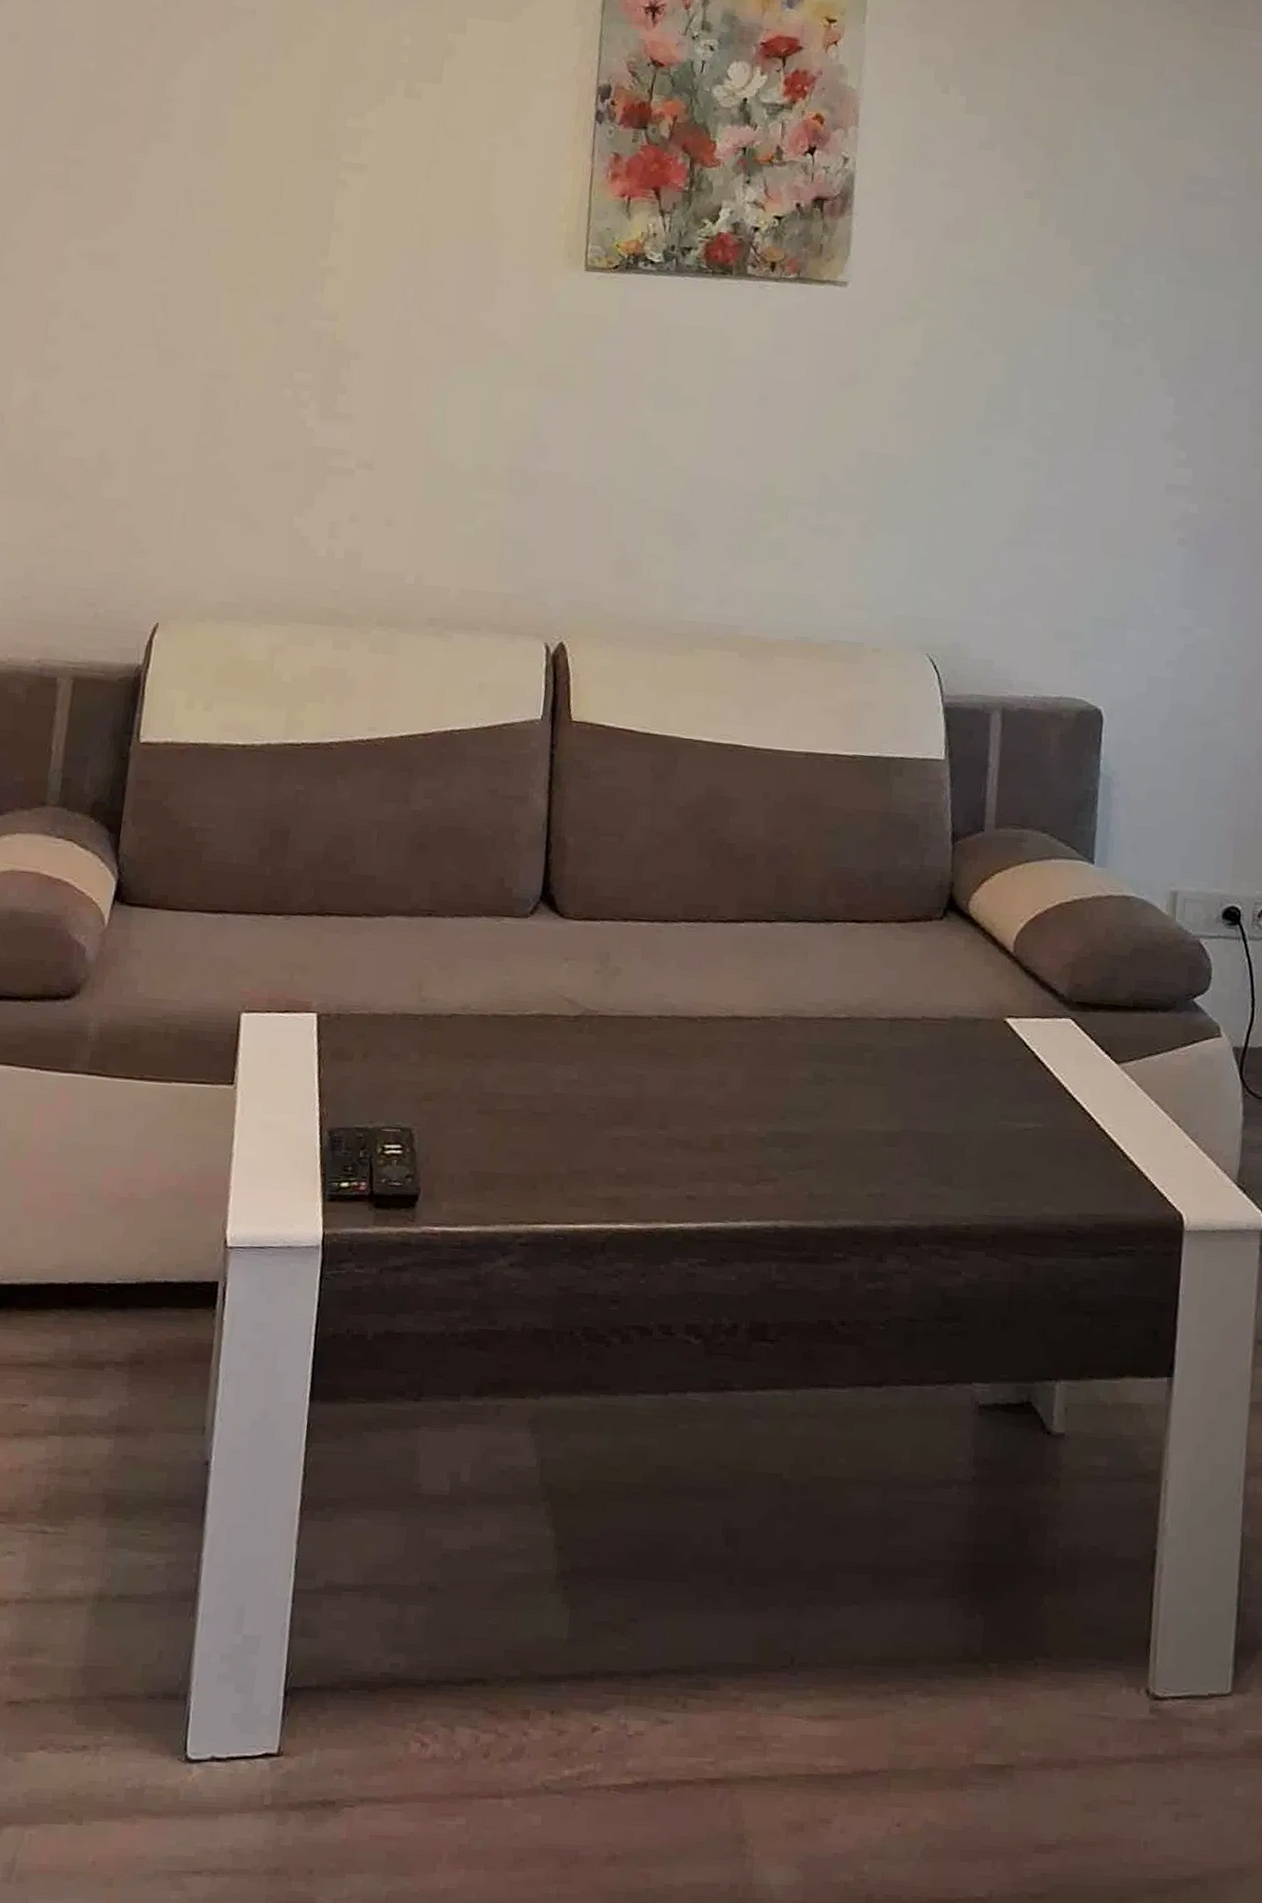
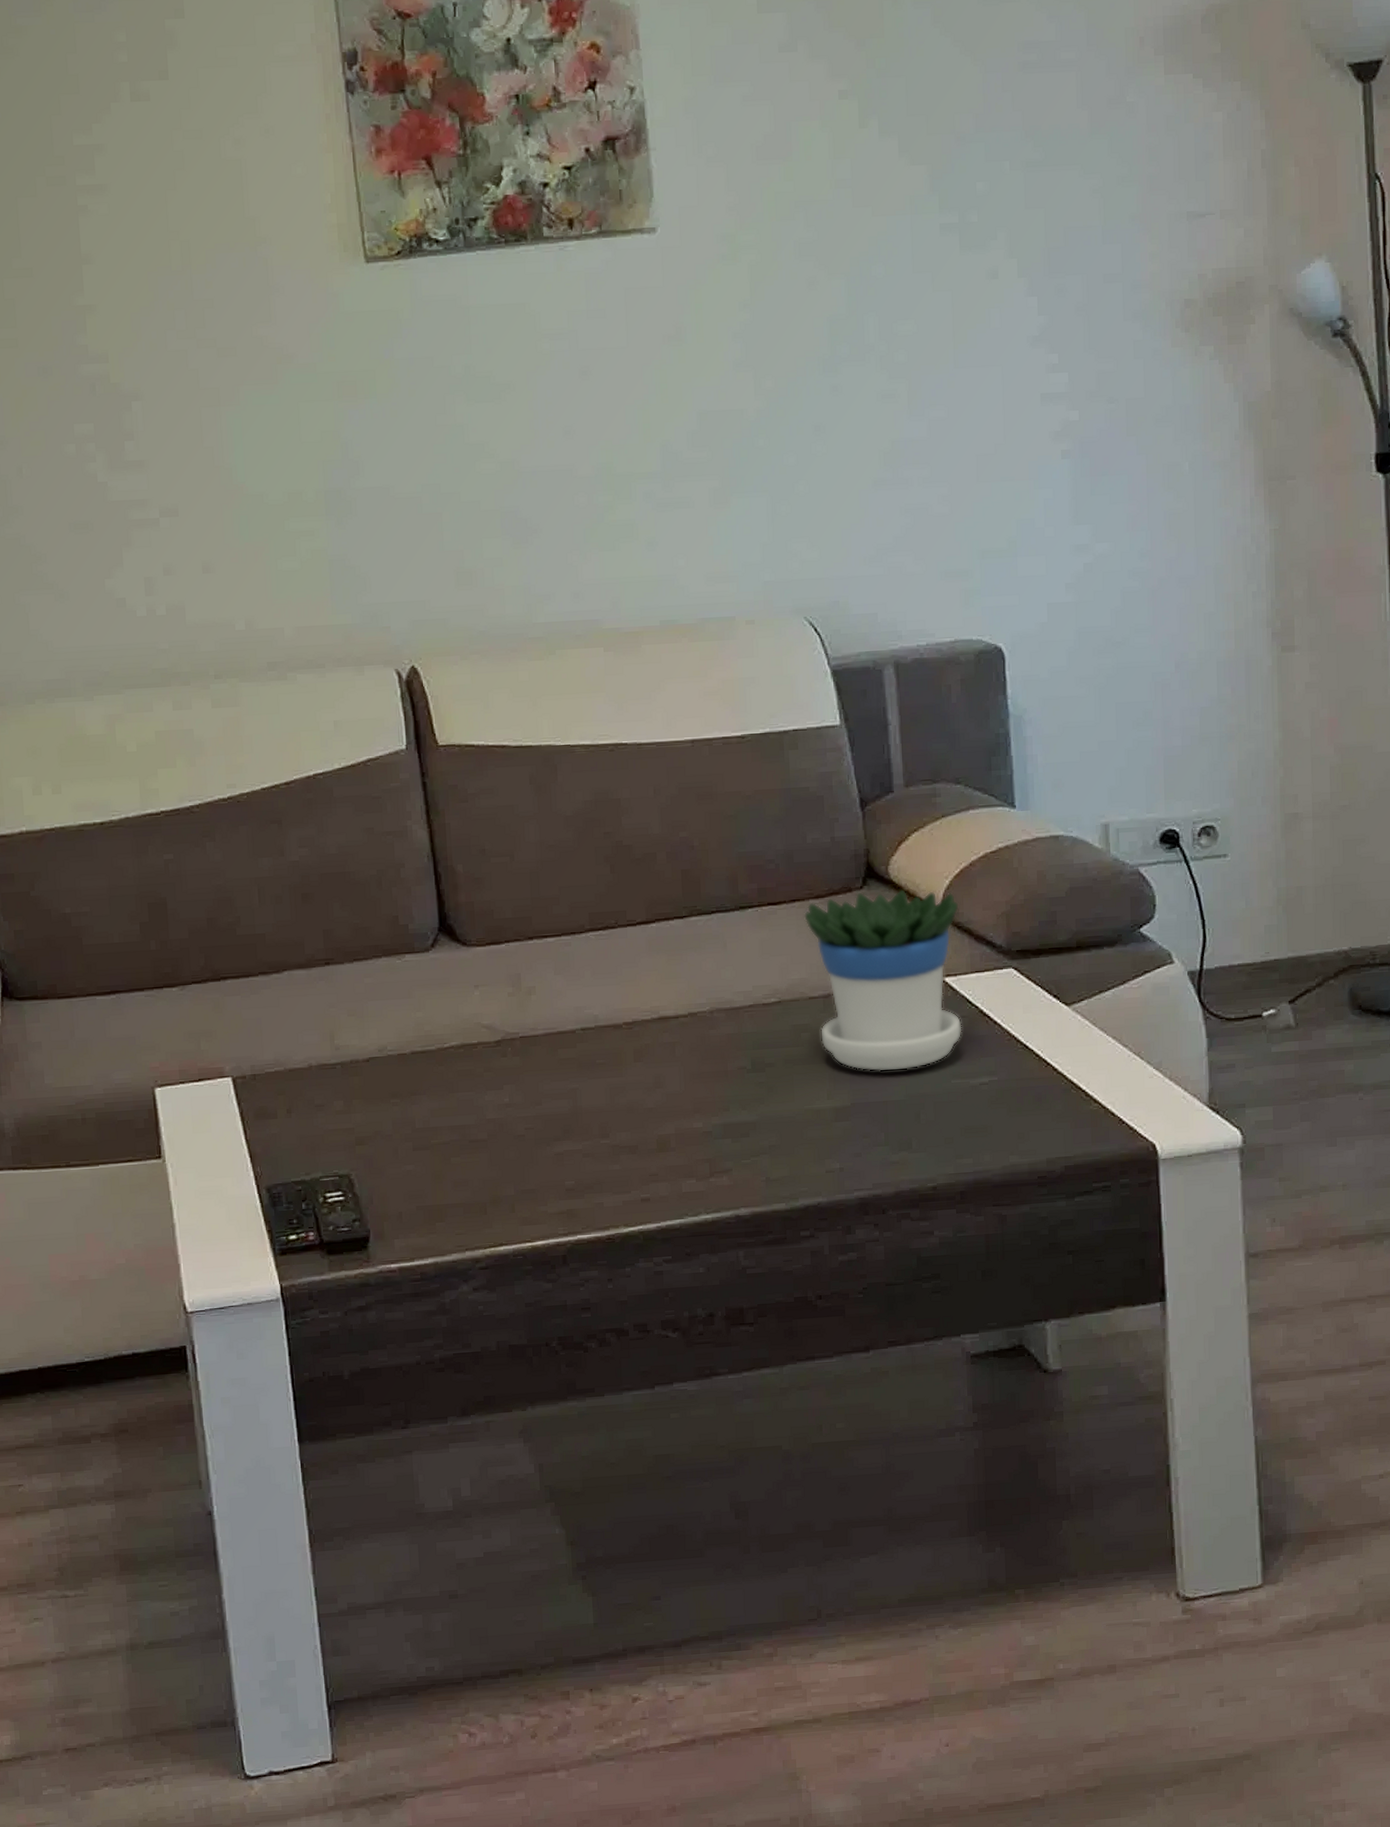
flowerpot: none [881,923,1030,1105] -> present [804,889,962,1072]

